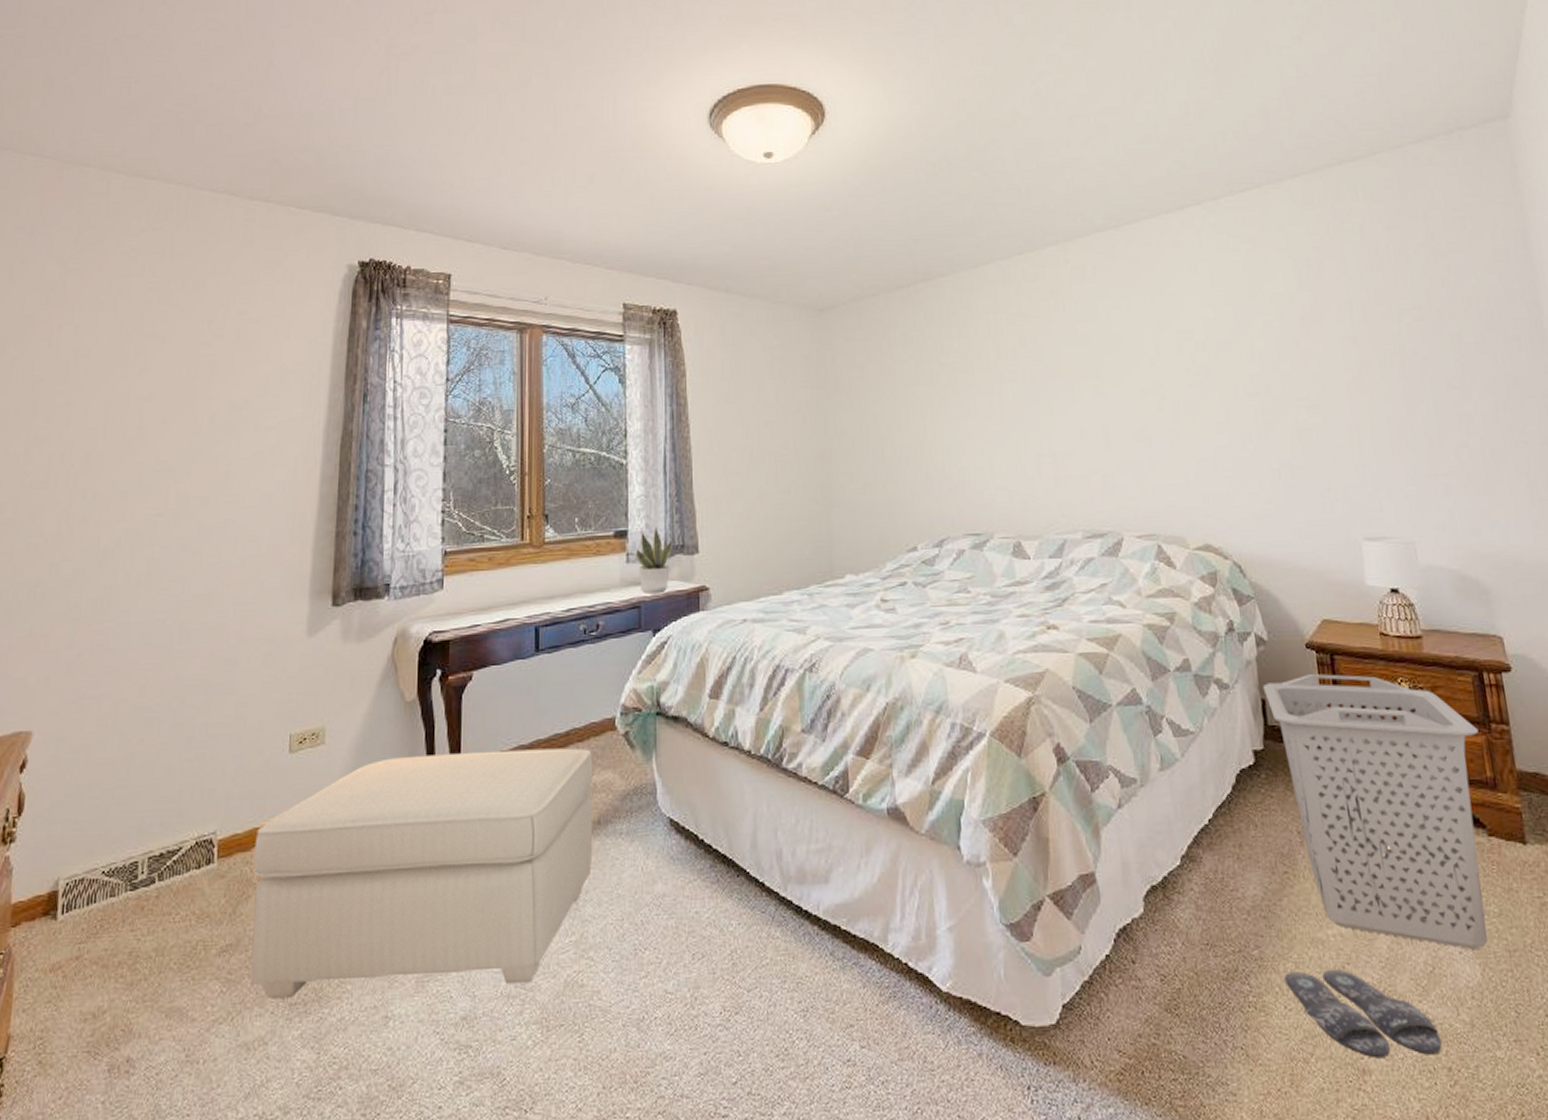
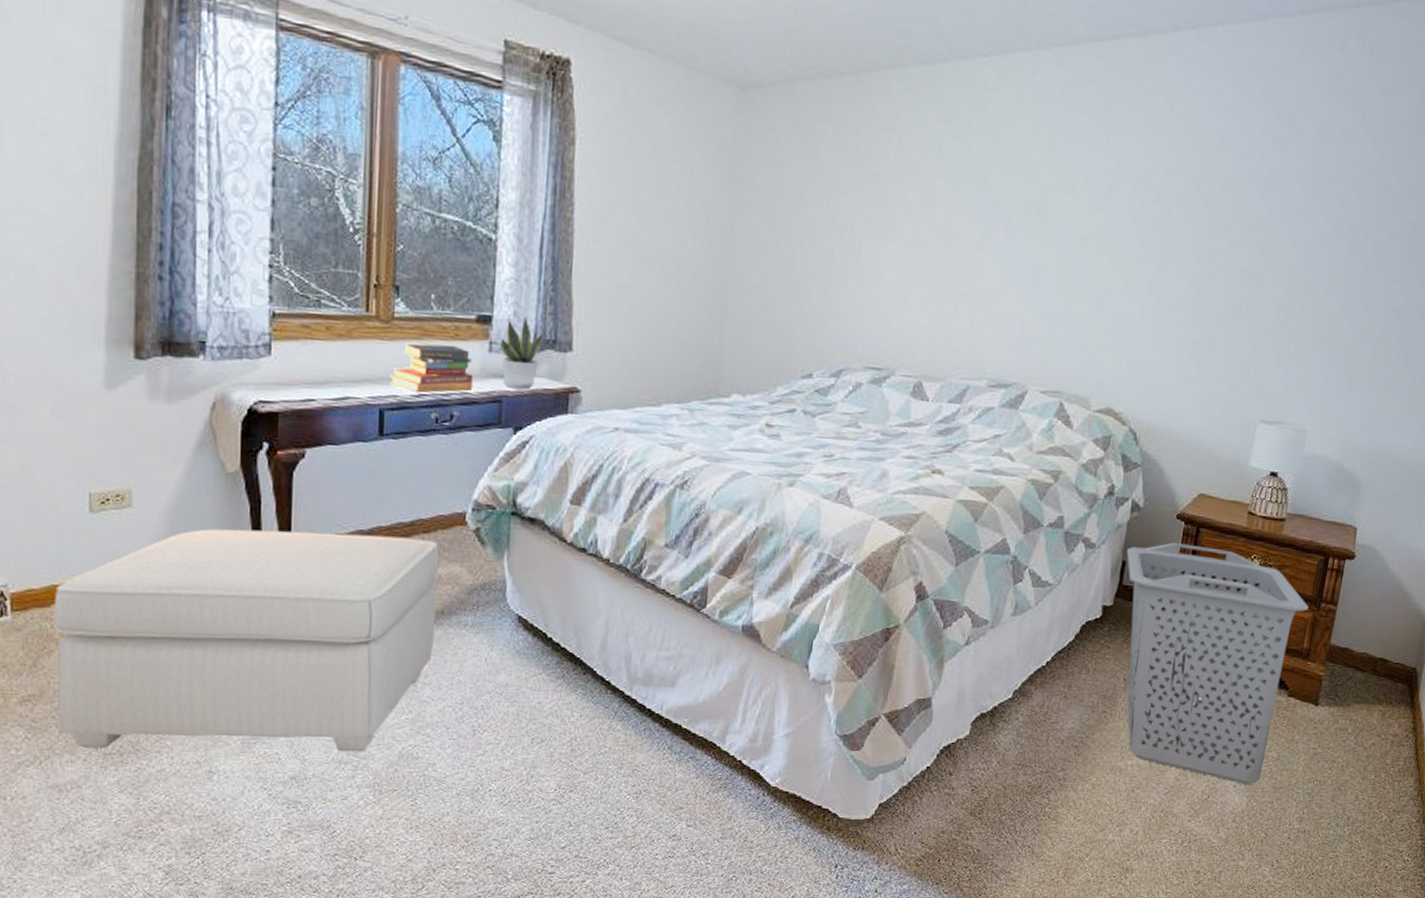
books: none [544,560,615,609] -> present [391,343,474,394]
slippers: present [1284,969,1442,1057] -> none [1080,791,1198,861]

